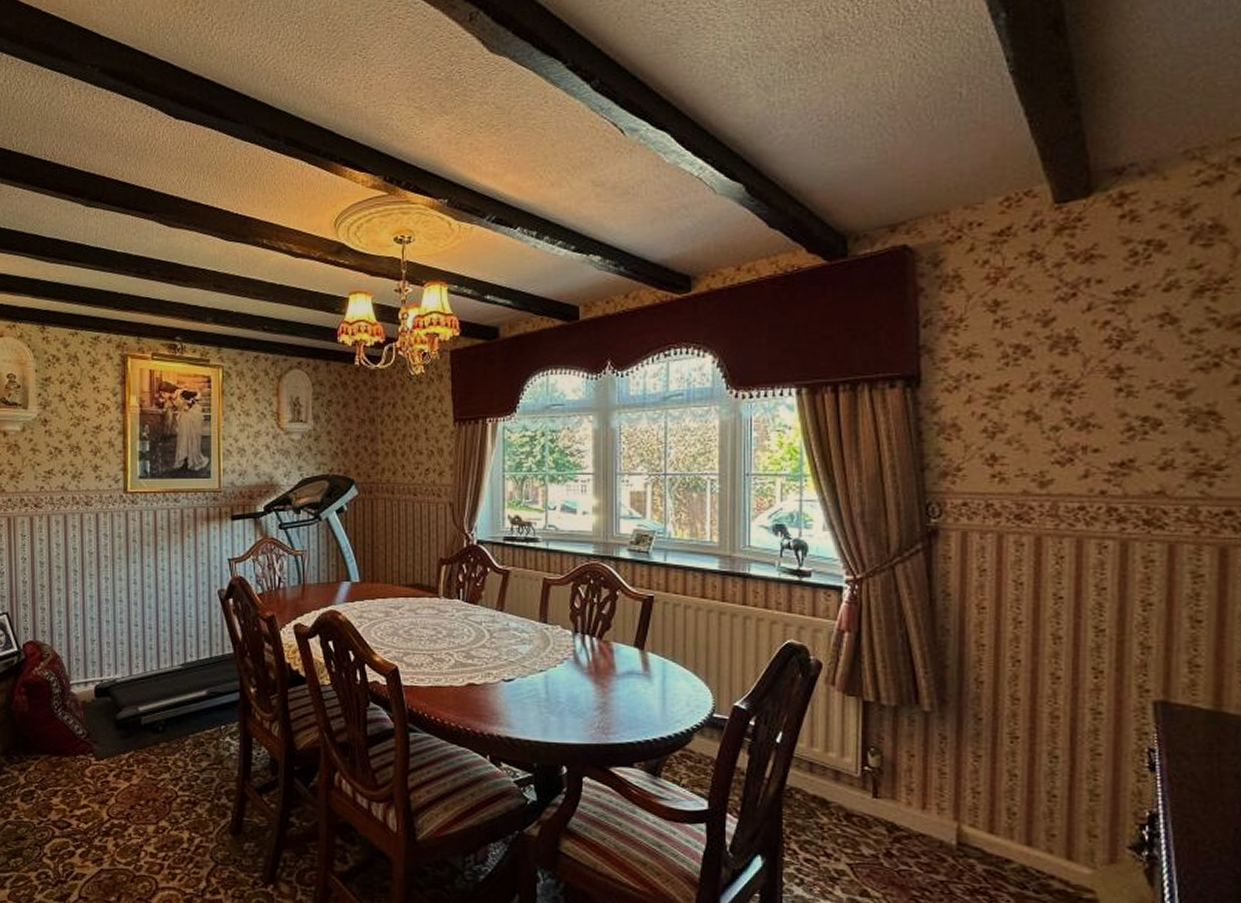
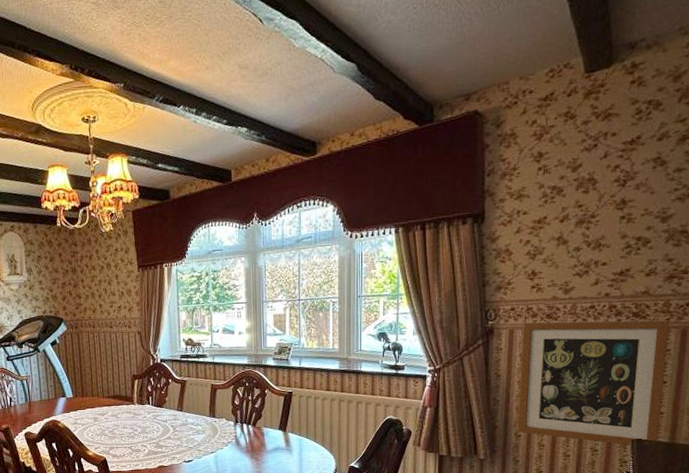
wall art: none [978,524,1200,710] -> present [517,320,670,446]

